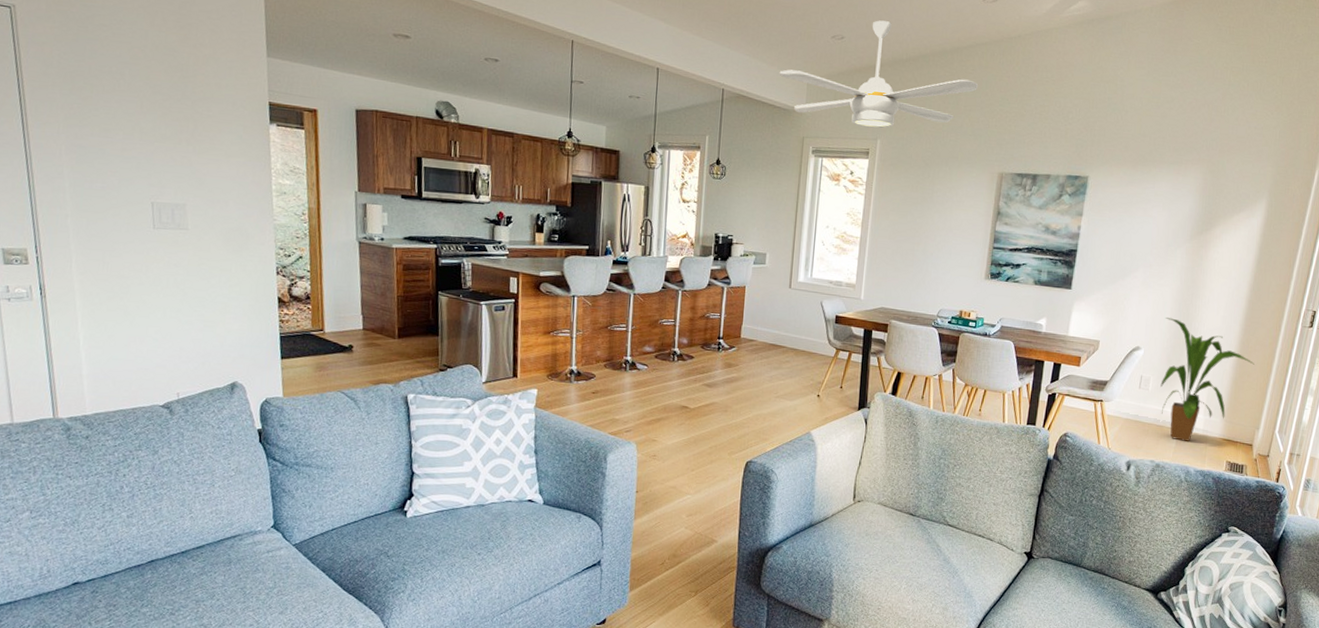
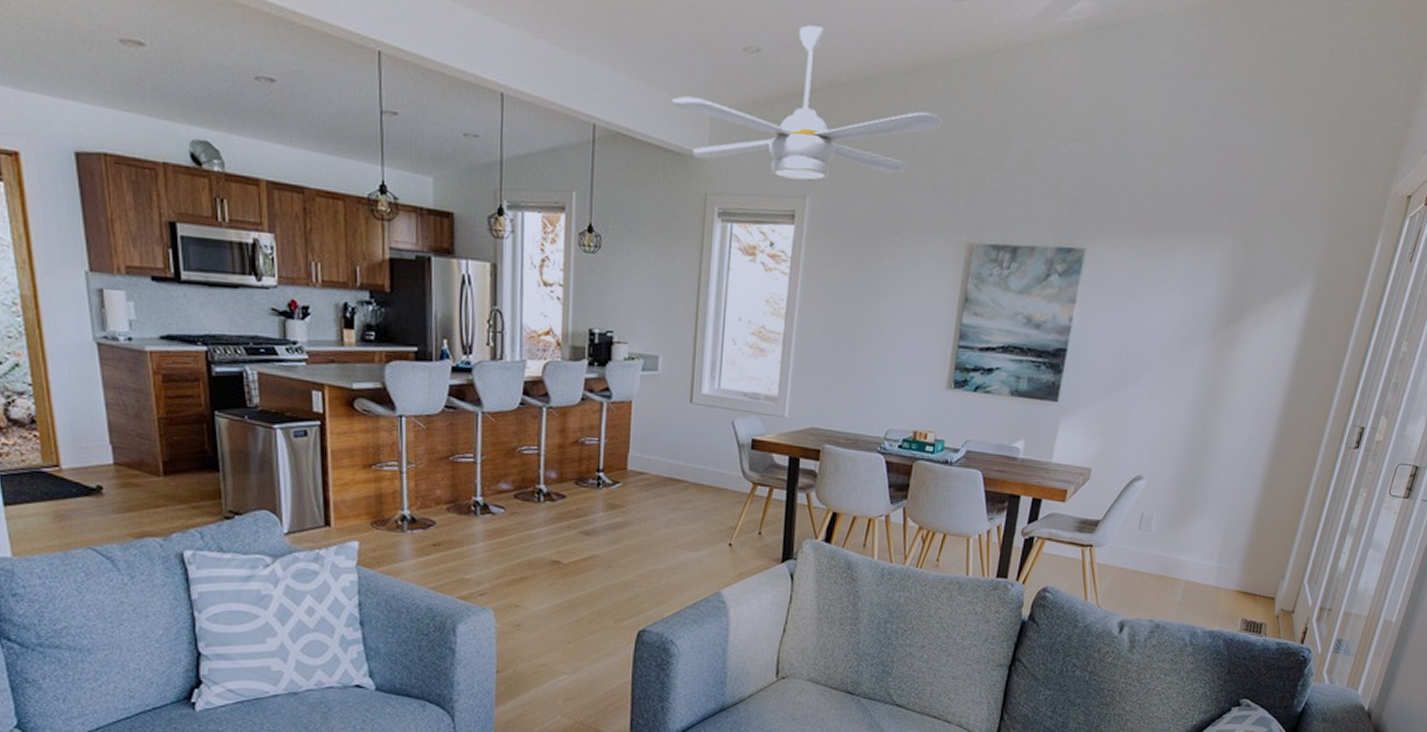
house plant: present [1160,318,1255,441] -> none [1164,438,1284,595]

